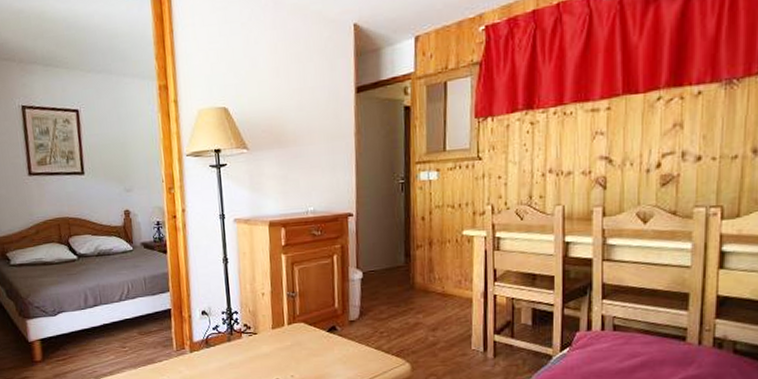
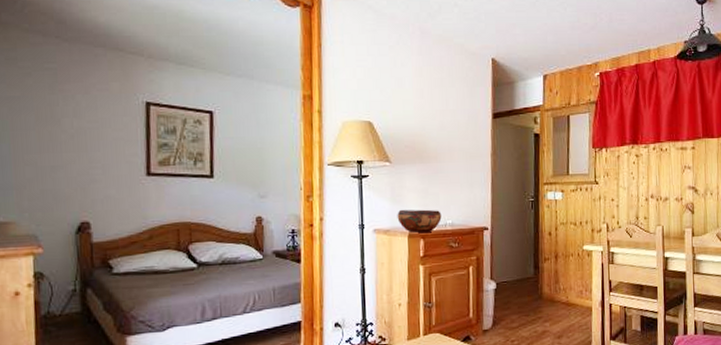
decorative bowl: none [256,196,303,221] -> present [397,209,442,233]

